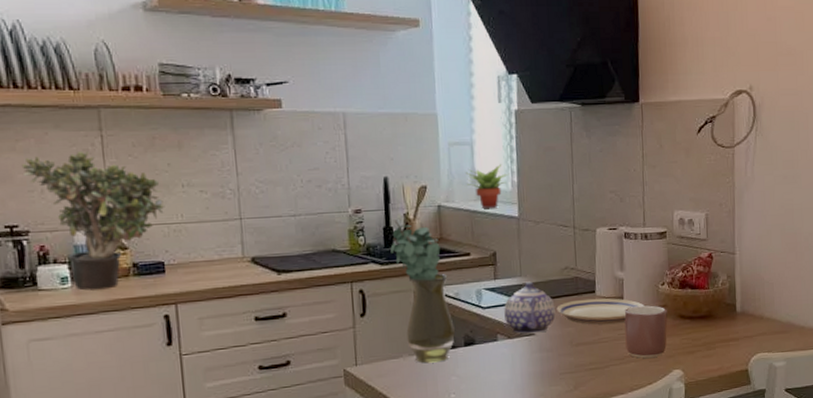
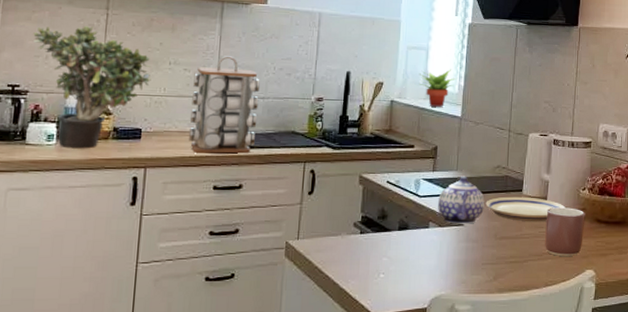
spice rack: none [212,171,293,283] -> present [188,56,260,155]
vase: present [390,220,455,363] -> none [343,110,392,243]

